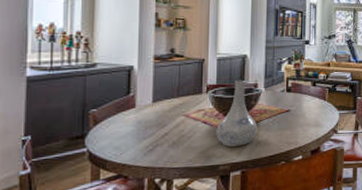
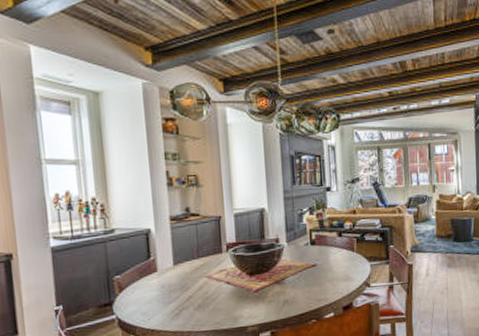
vase: present [216,80,258,148] -> none [241,235,284,308]

